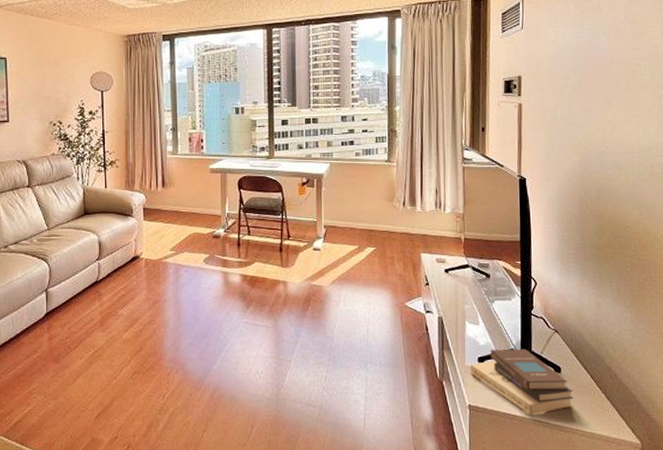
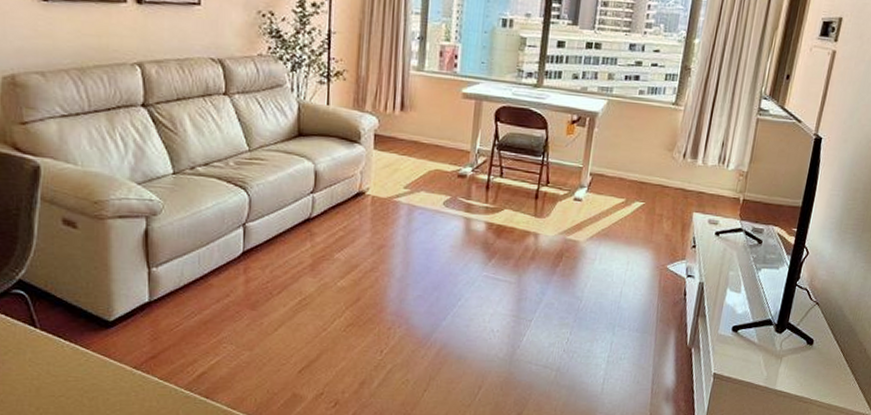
books: present [469,348,574,415] -> none [721,318,821,386]

